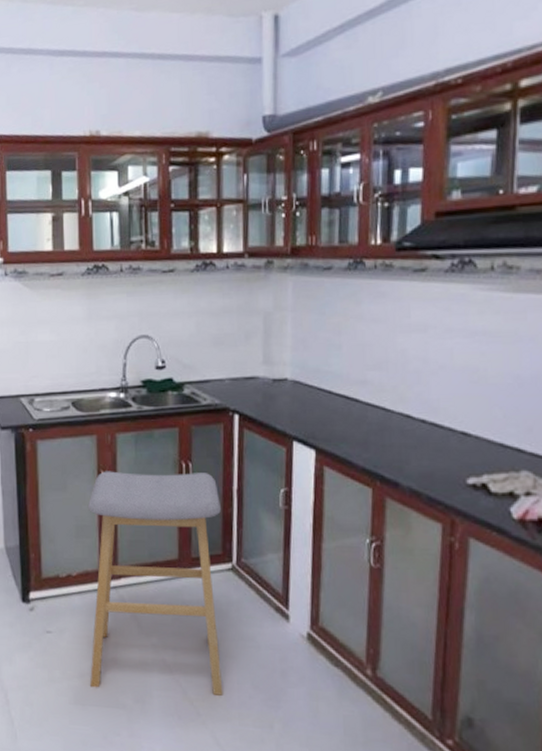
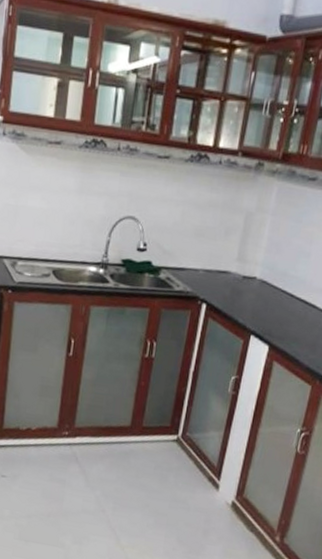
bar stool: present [87,471,223,696] -> none [34,339,177,545]

